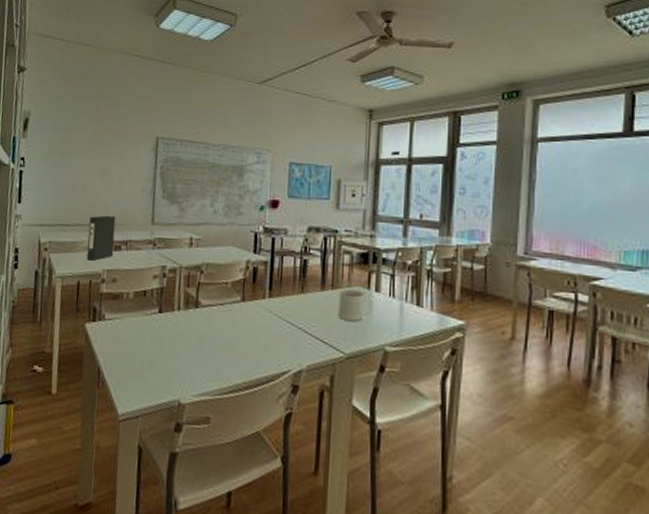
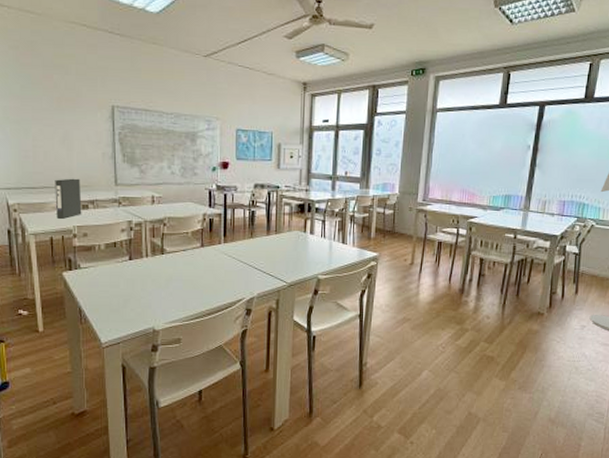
mug: present [338,289,373,322] -> none [281,233,308,259]

